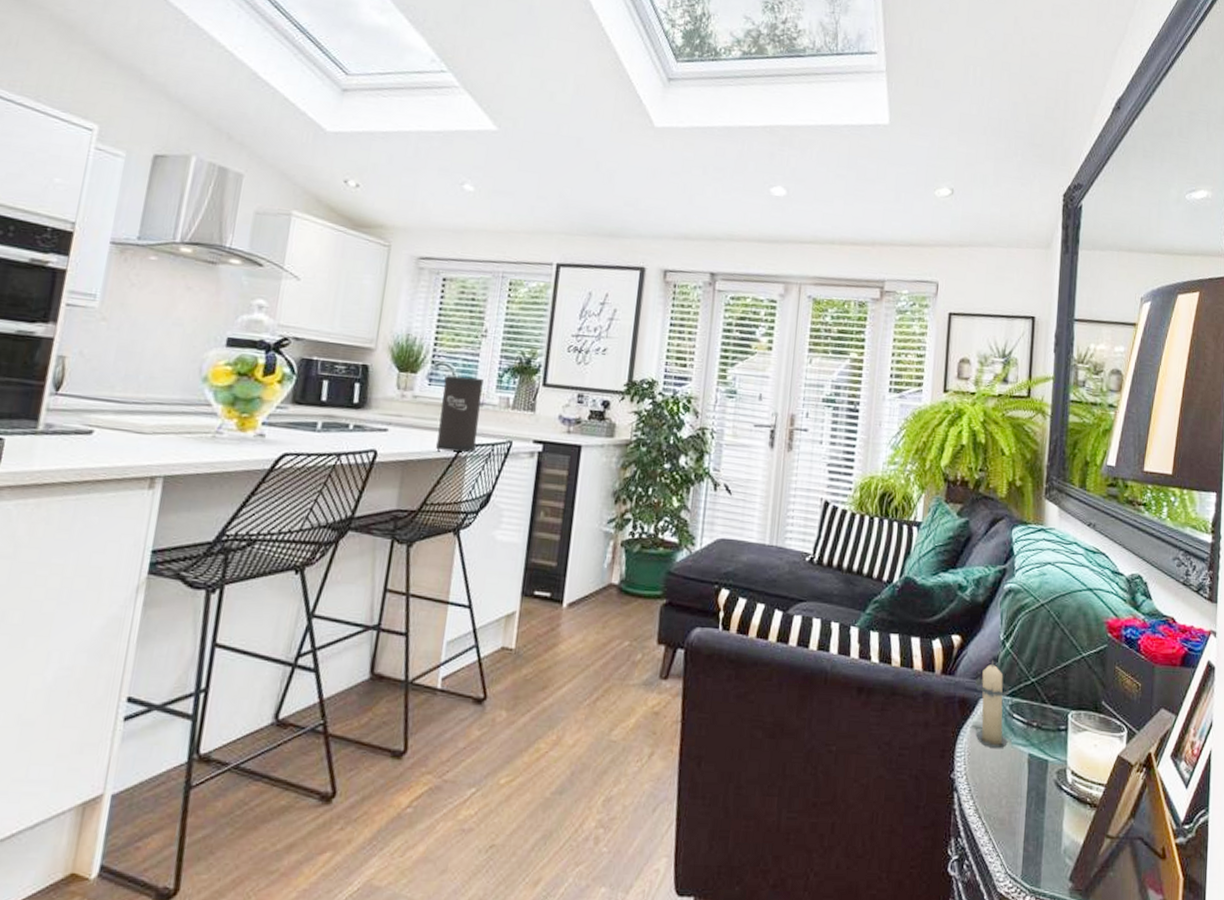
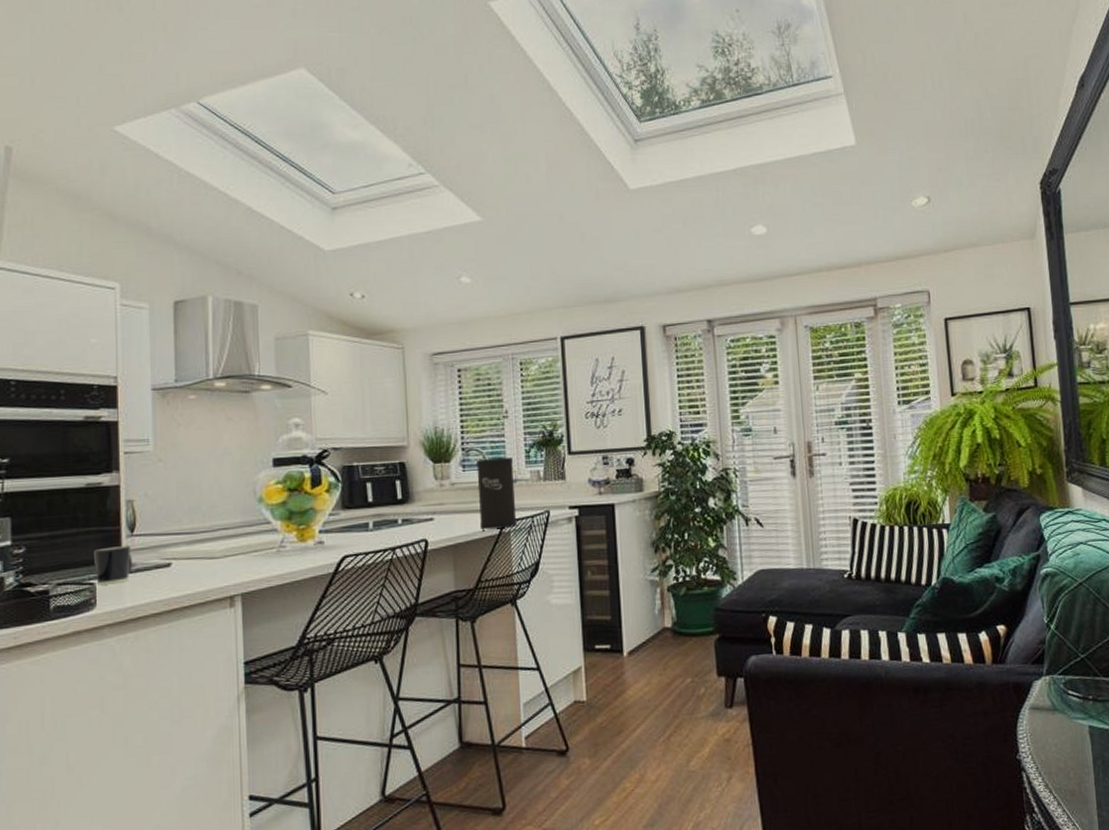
mug: none [6,402,53,444] -> present [94,546,132,585]
candle: present [975,659,1010,749] -> none [1026,643,1067,726]

